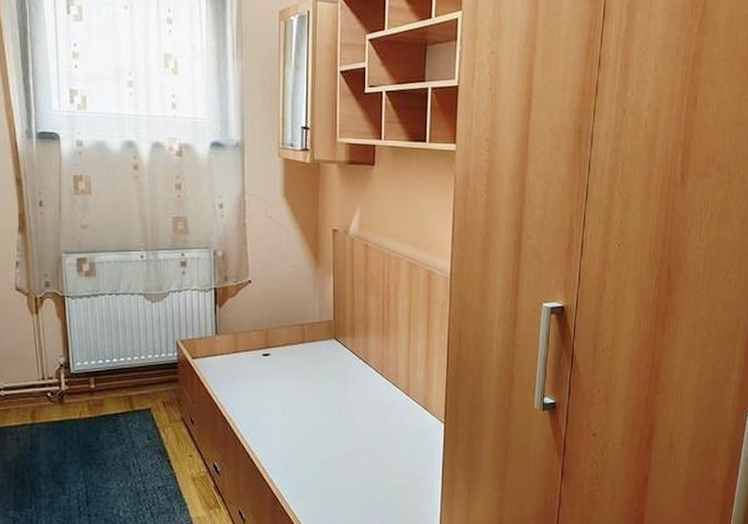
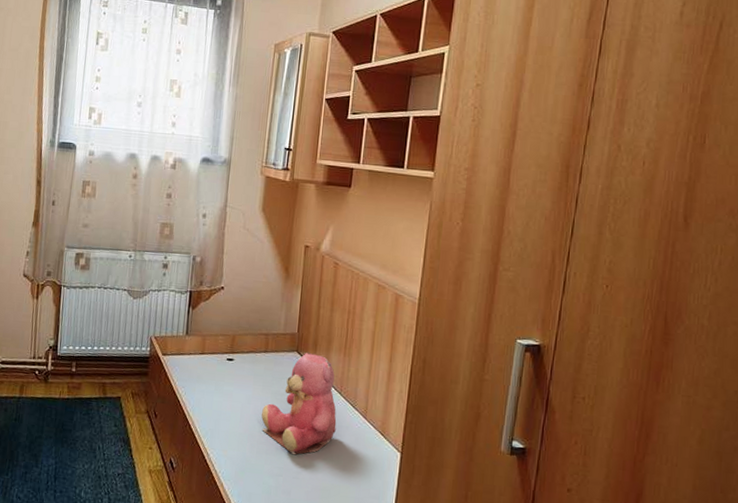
teddy bear: none [305,338,380,441] -> present [261,352,337,455]

